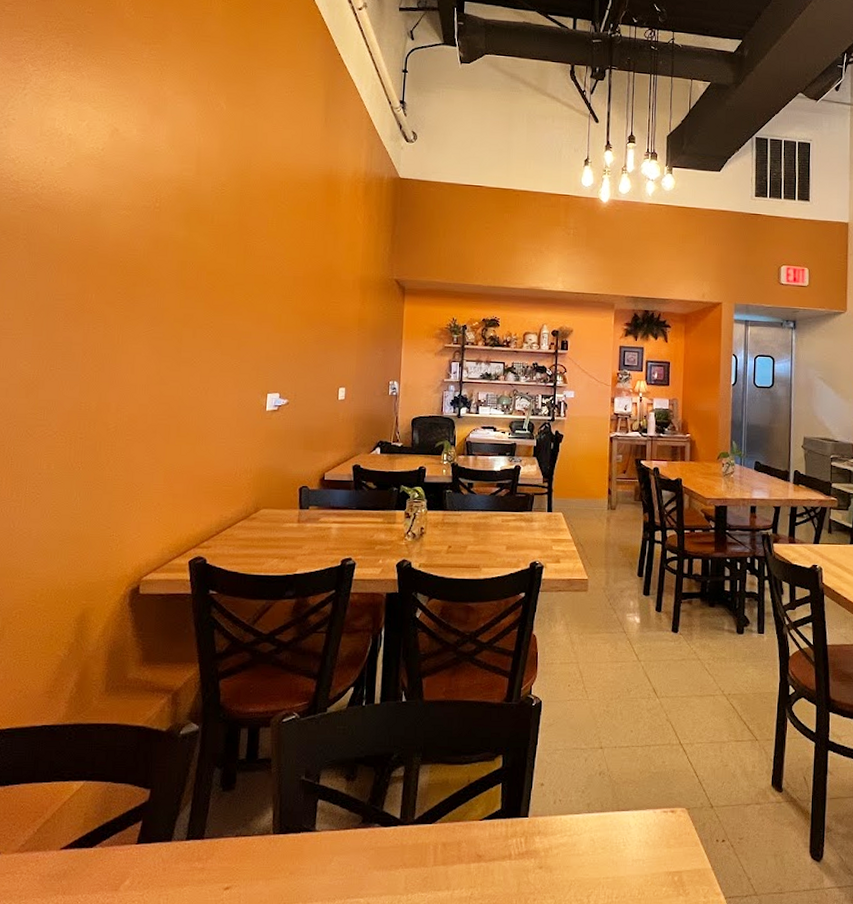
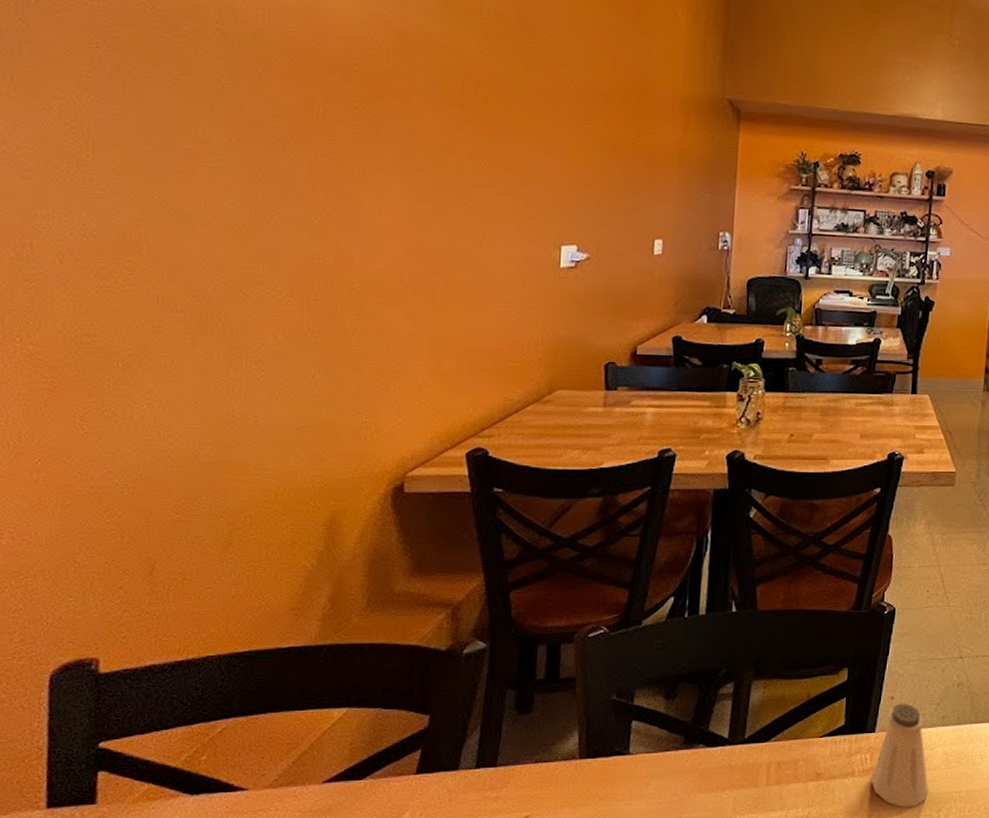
saltshaker: none [527,790,578,892] -> present [871,703,929,808]

